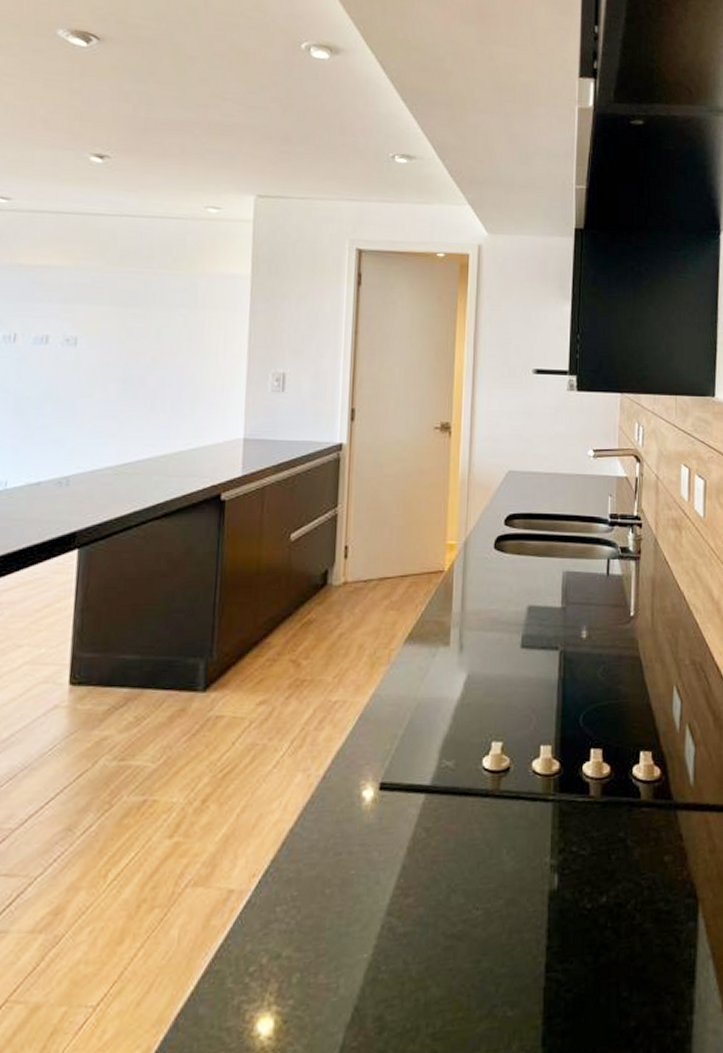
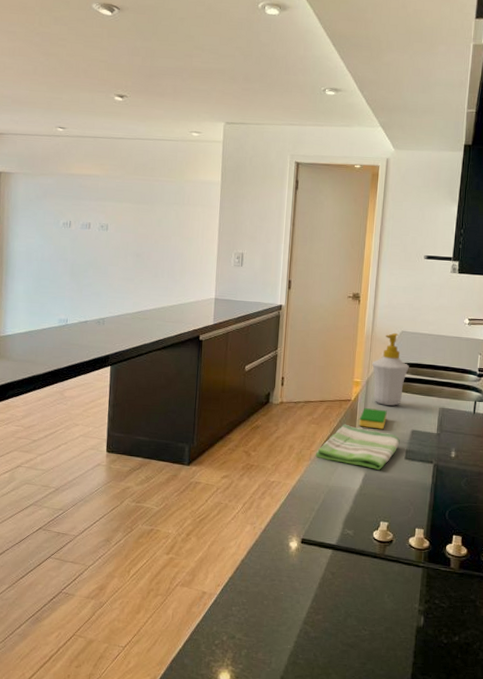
dish towel: none [396,605,513,667] -> present [315,424,400,470]
dish sponge: none [456,580,494,609] -> present [358,408,387,429]
soap bottle: none [471,473,520,574] -> present [372,332,409,406]

